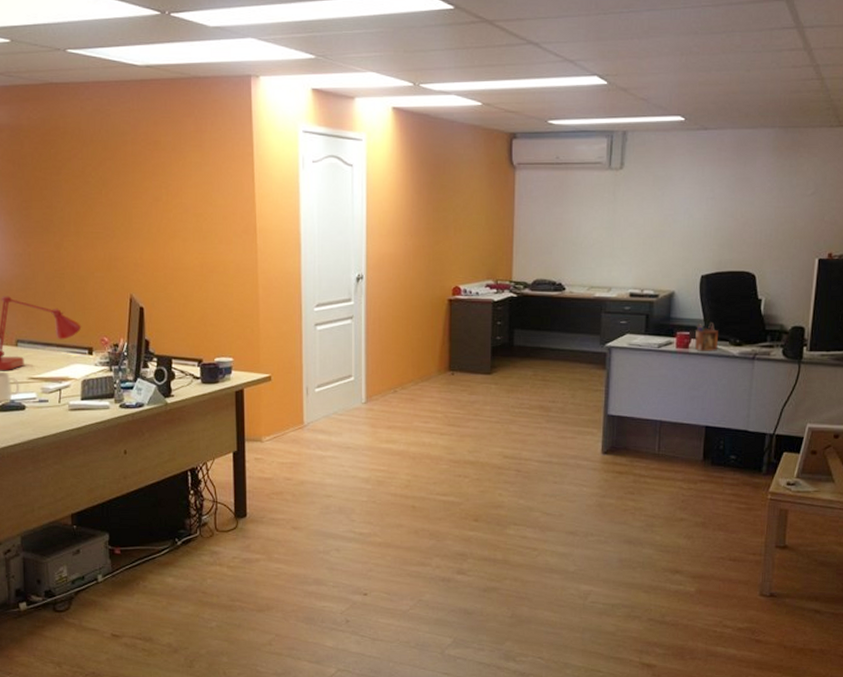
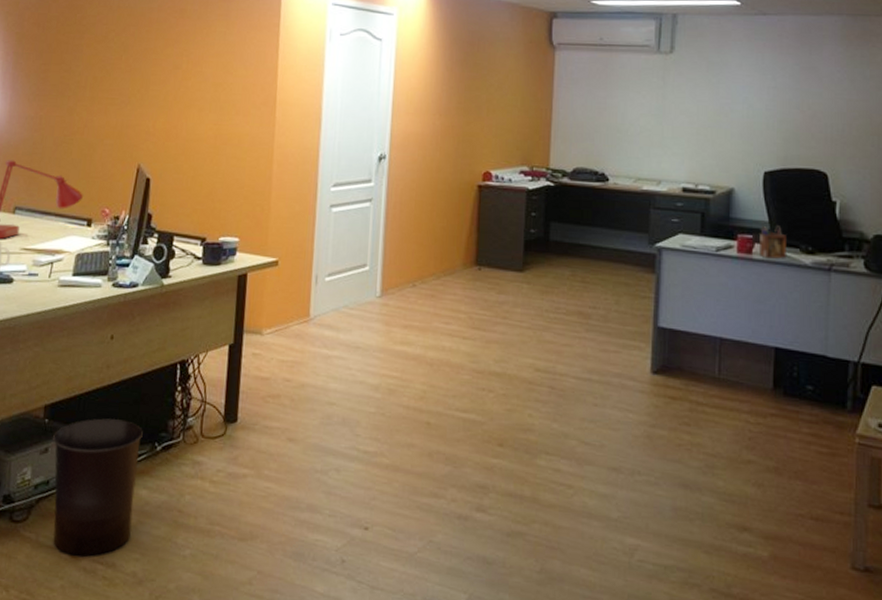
waste bin: none [83,521,163,634] -> present [53,418,143,557]

